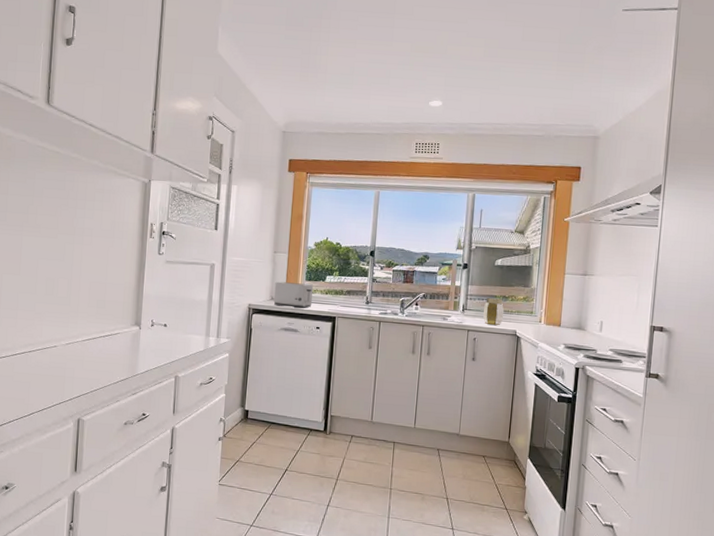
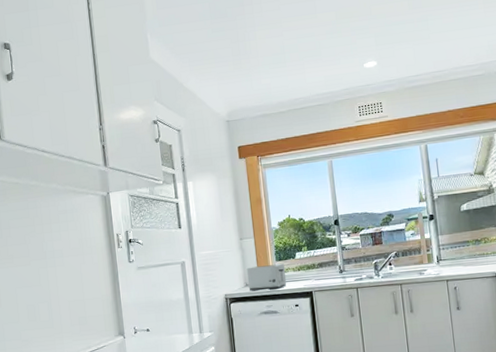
jar: present [483,298,504,326] -> none [458,243,480,271]

